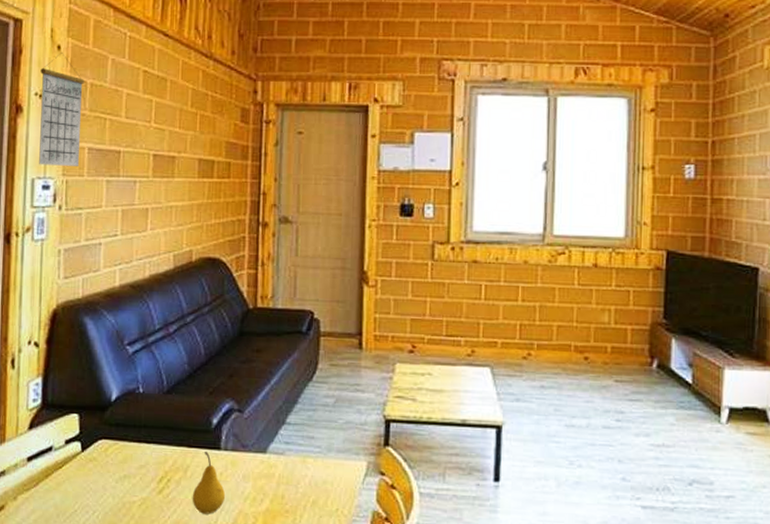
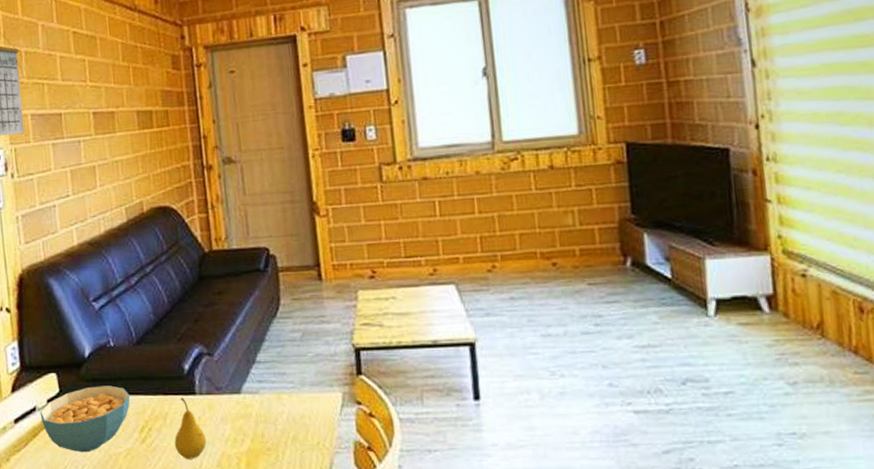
cereal bowl: none [56,431,153,498] -> present [40,385,131,453]

